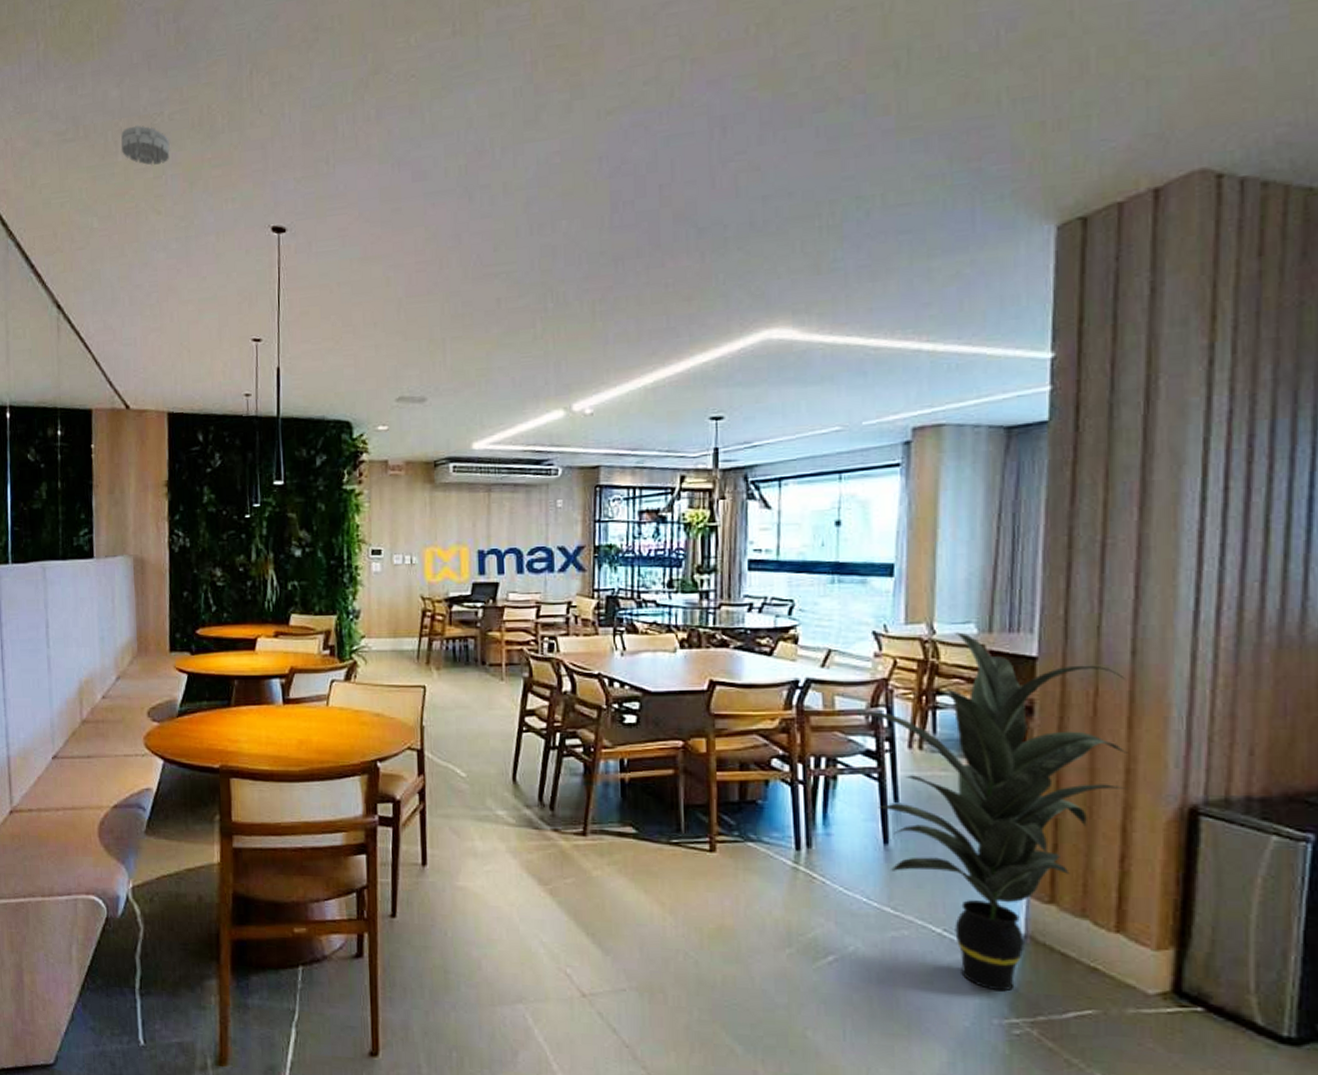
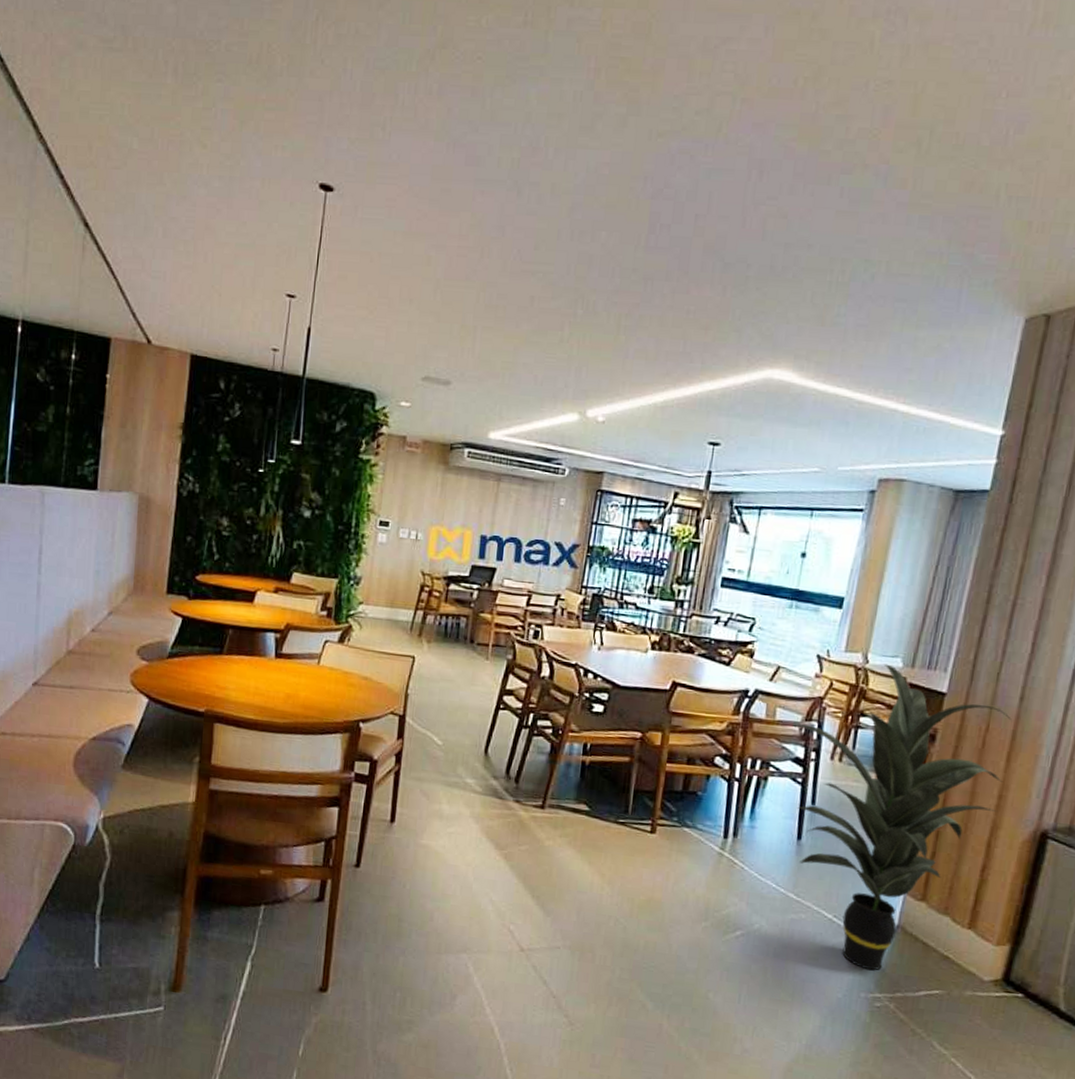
smoke detector: present [121,125,170,165] -> none [171,49,224,95]

